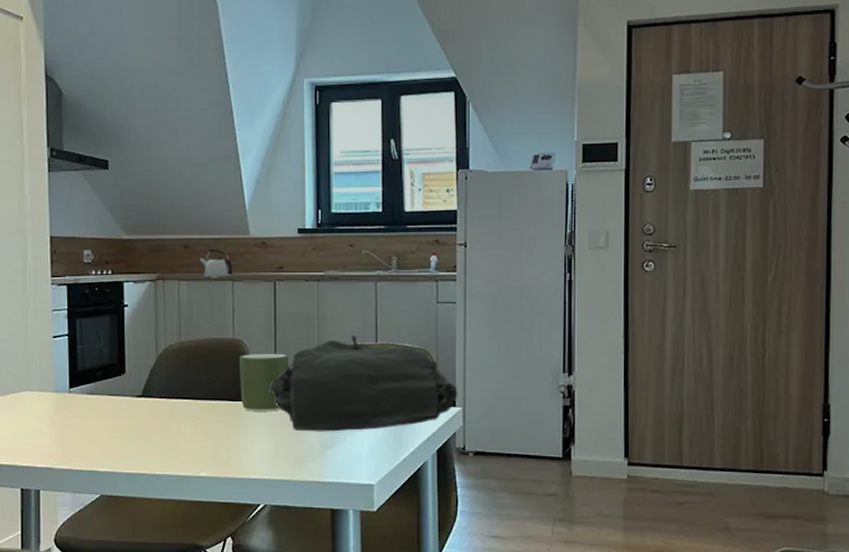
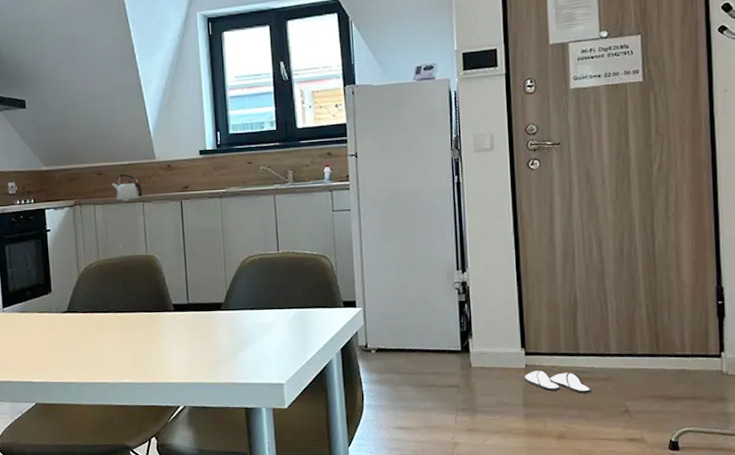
mug: present [240,353,288,412] -> none [153,266,198,321]
bag: present [267,334,458,432] -> none [180,245,358,337]
slippers: none [625,482,693,508] -> present [524,370,592,393]

